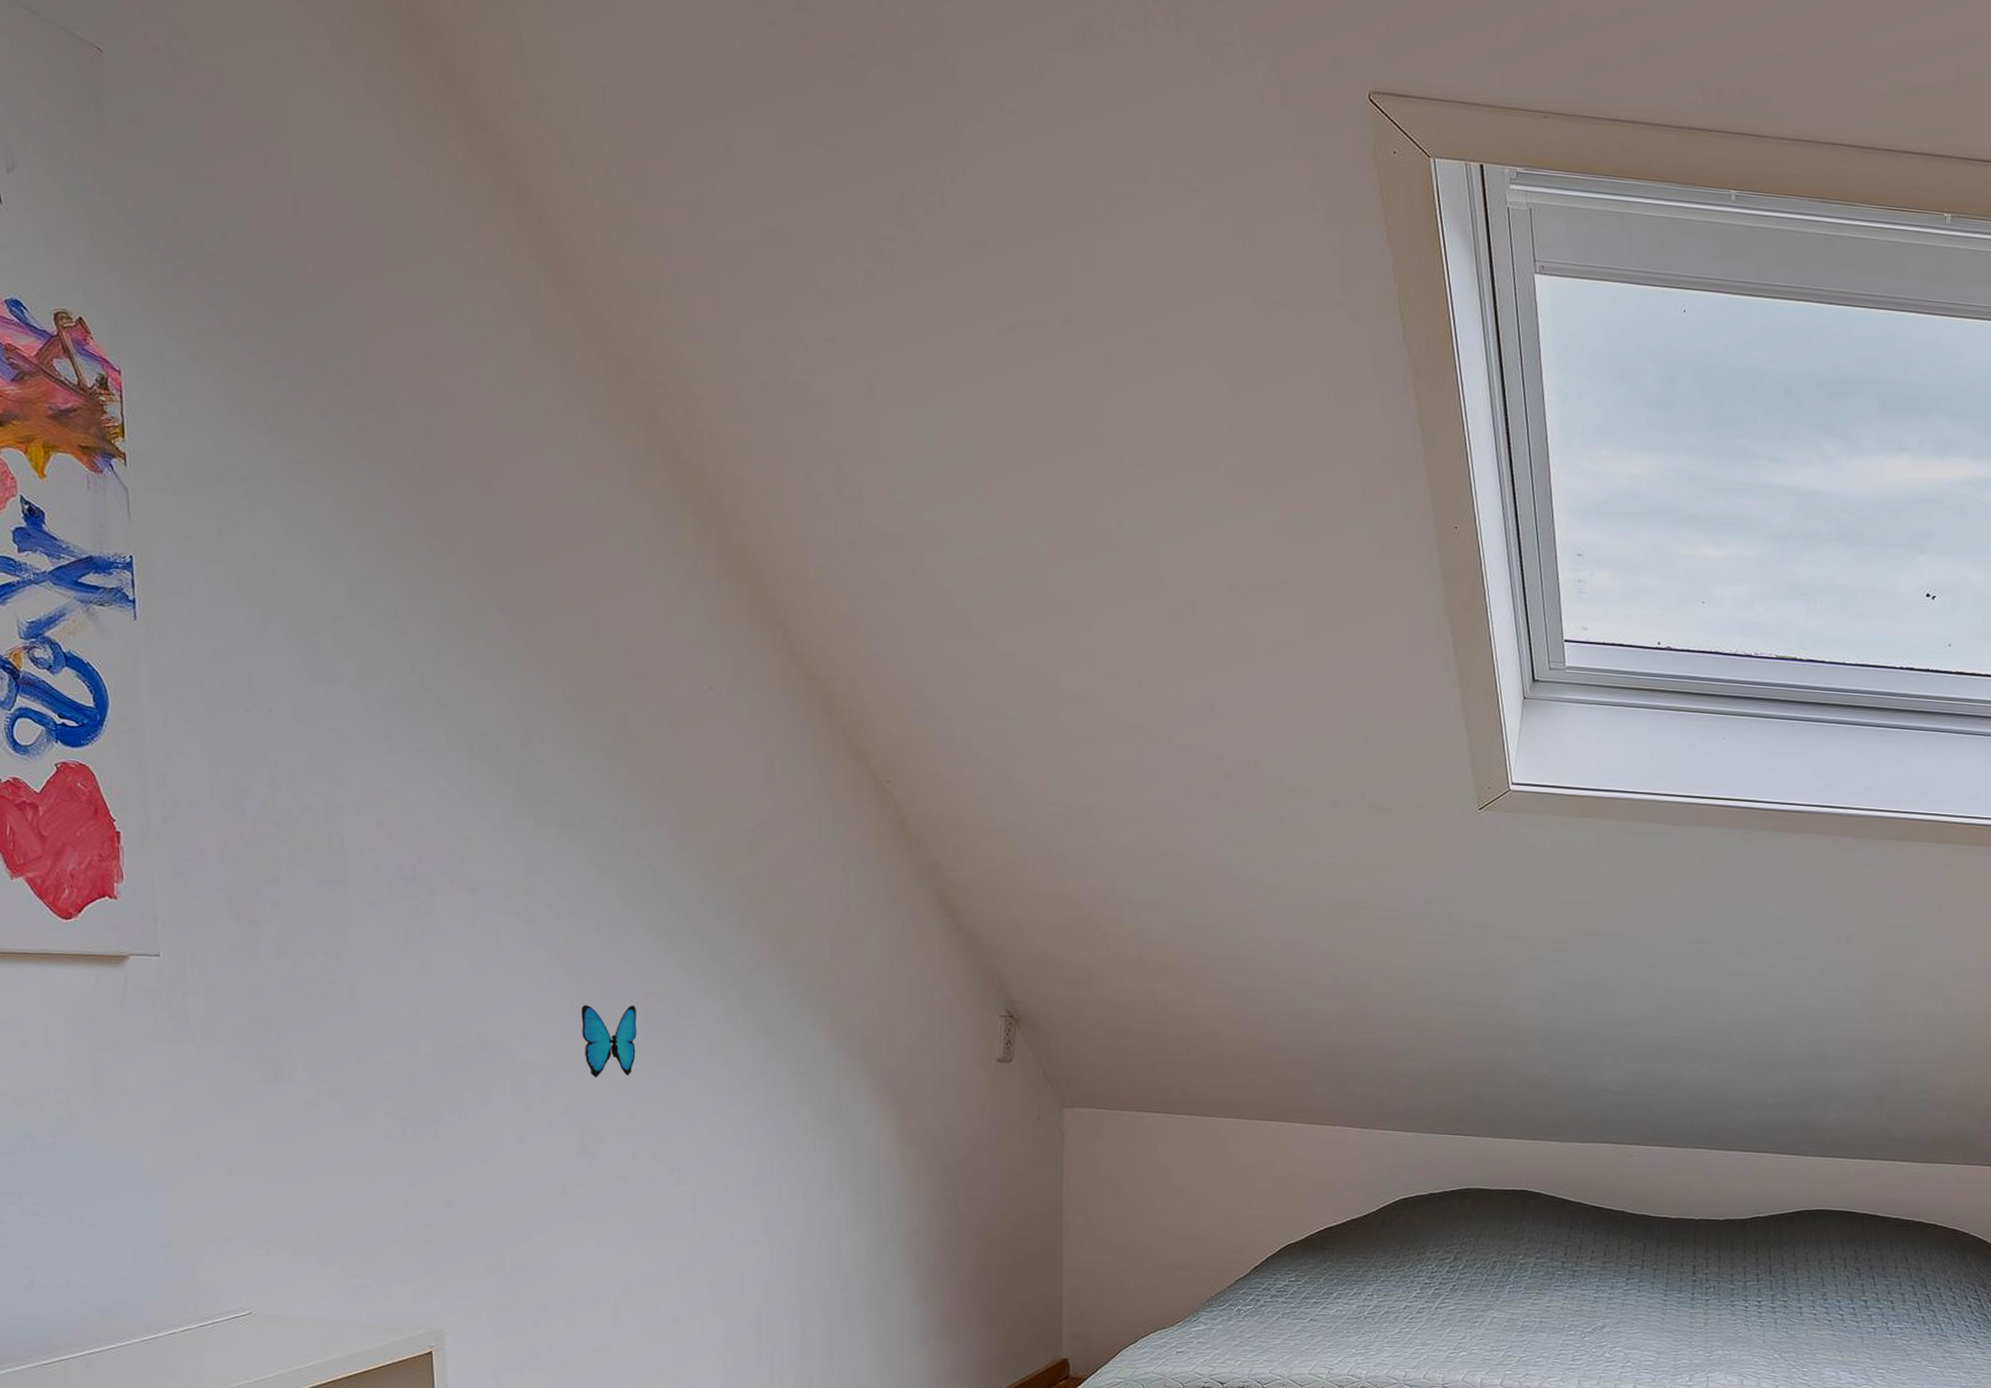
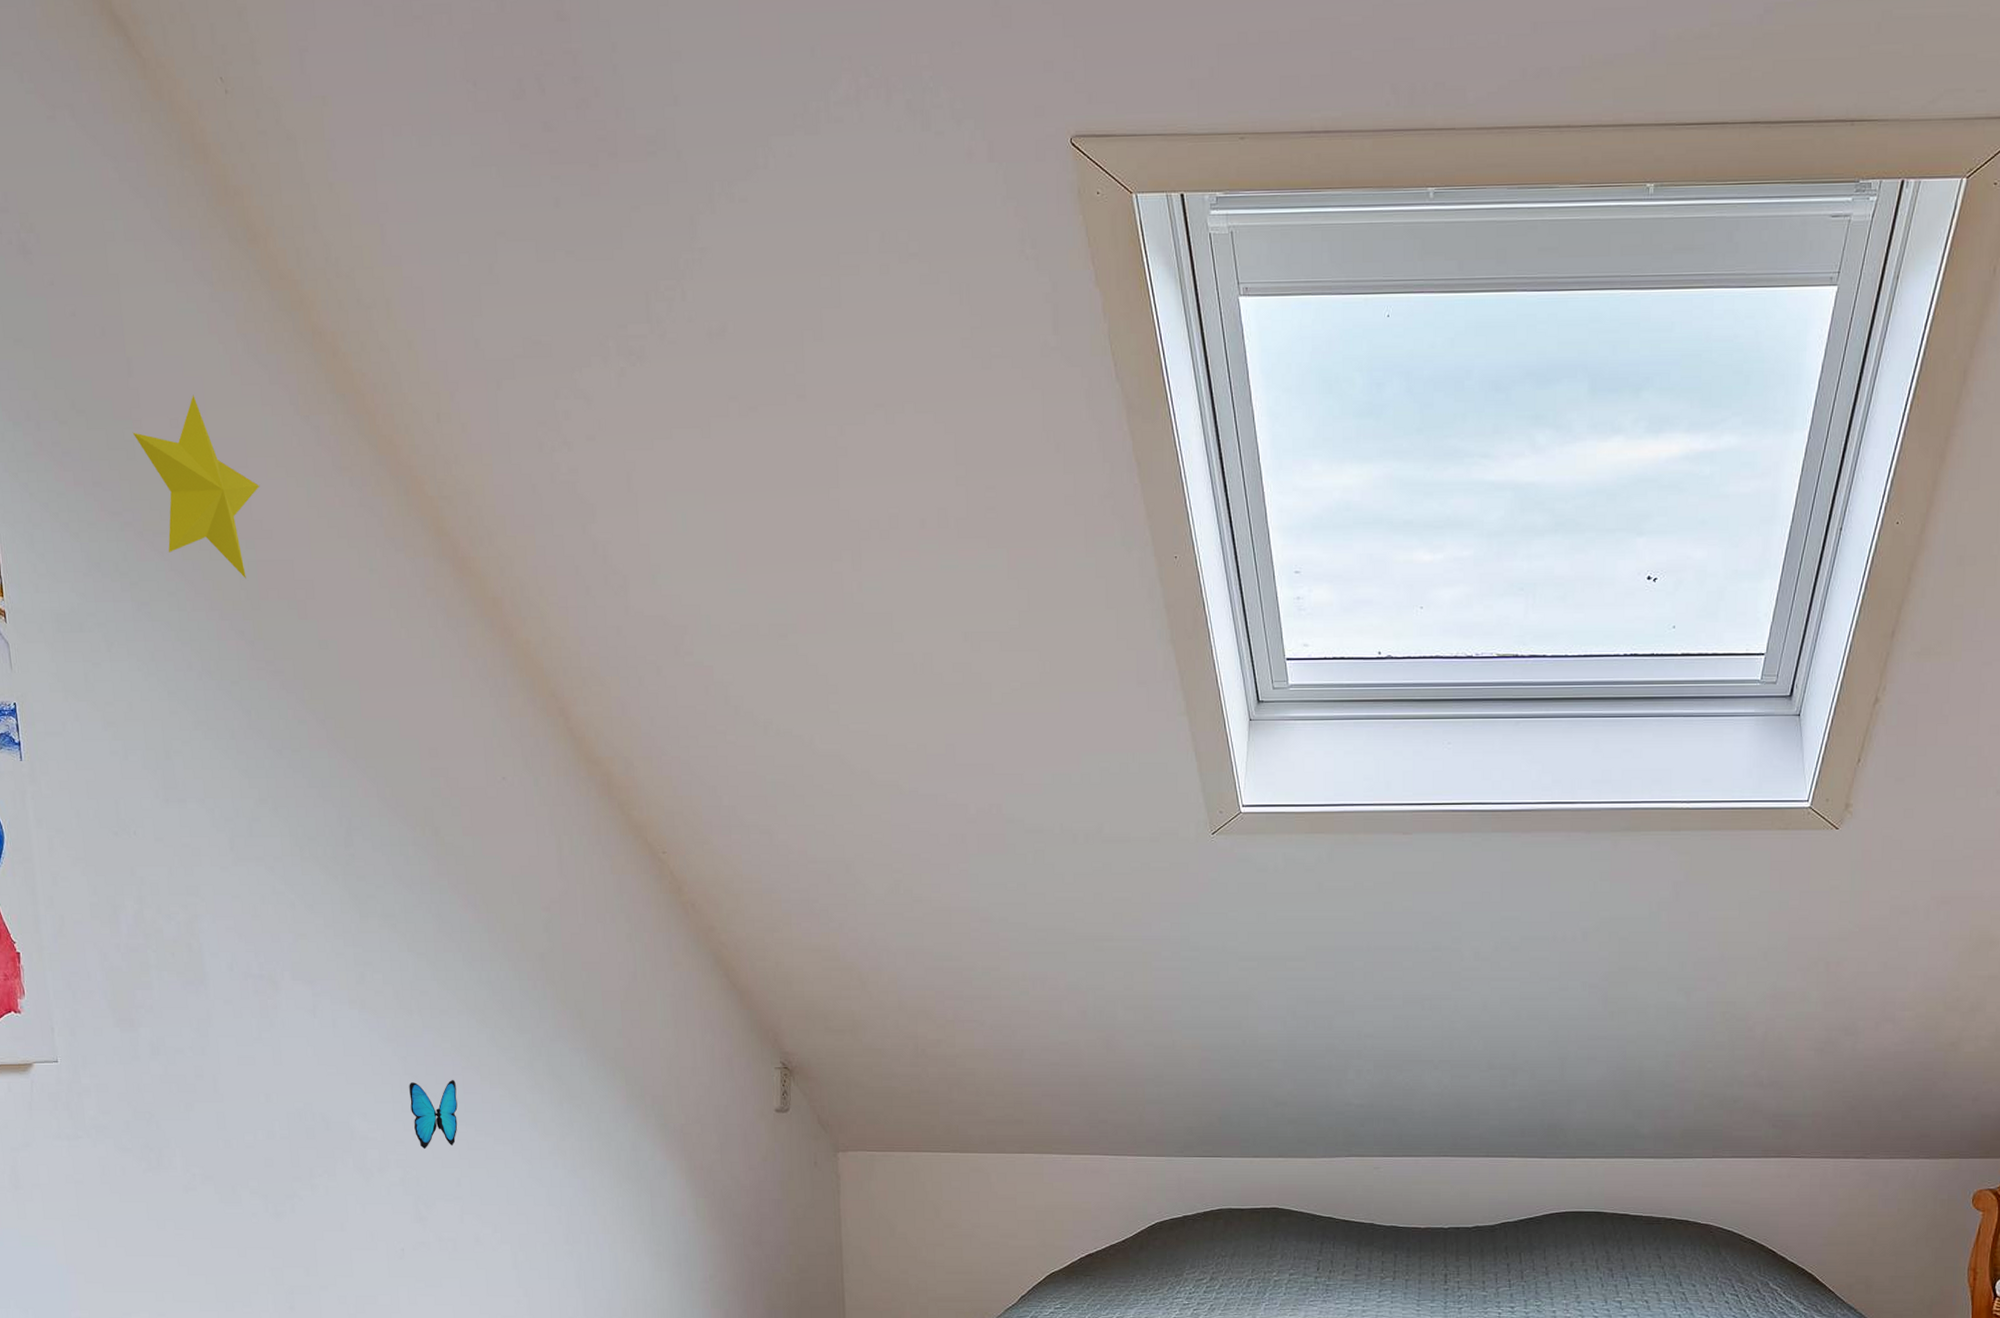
decorative star: none [294,241,444,447] -> present [132,394,260,579]

